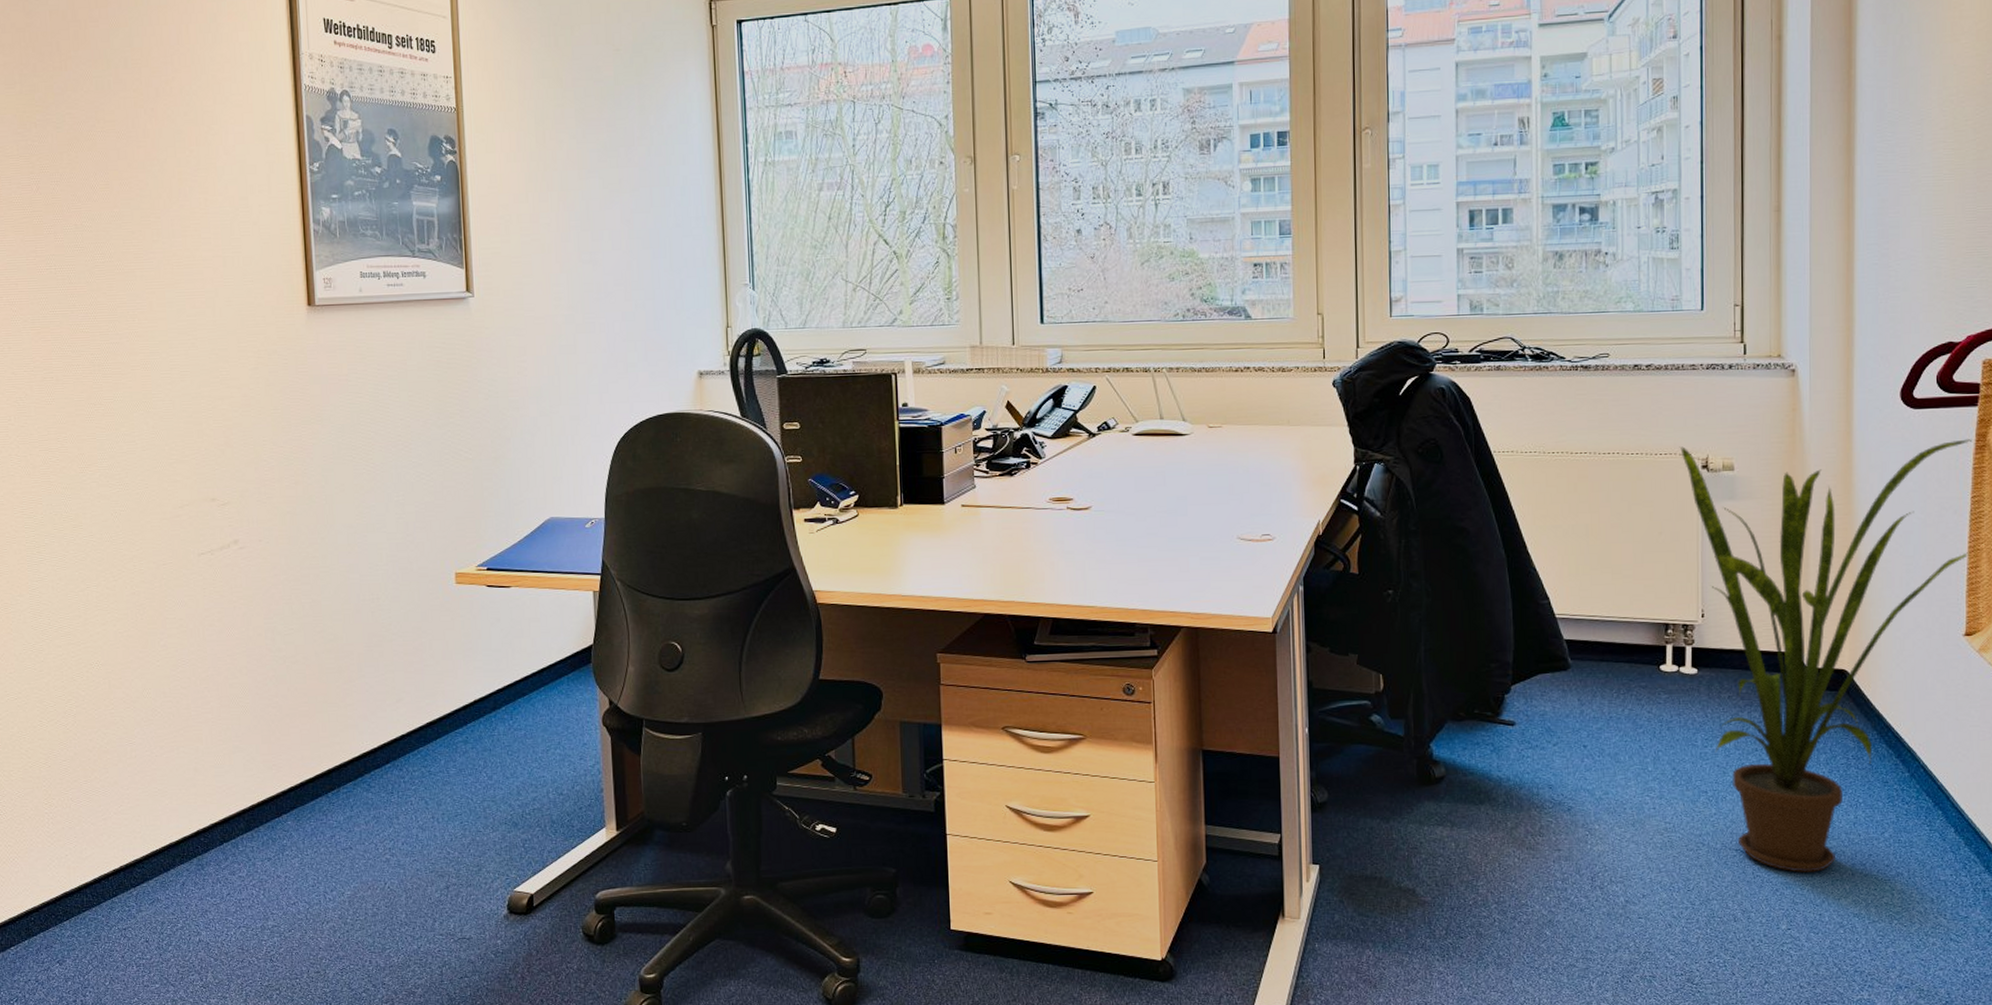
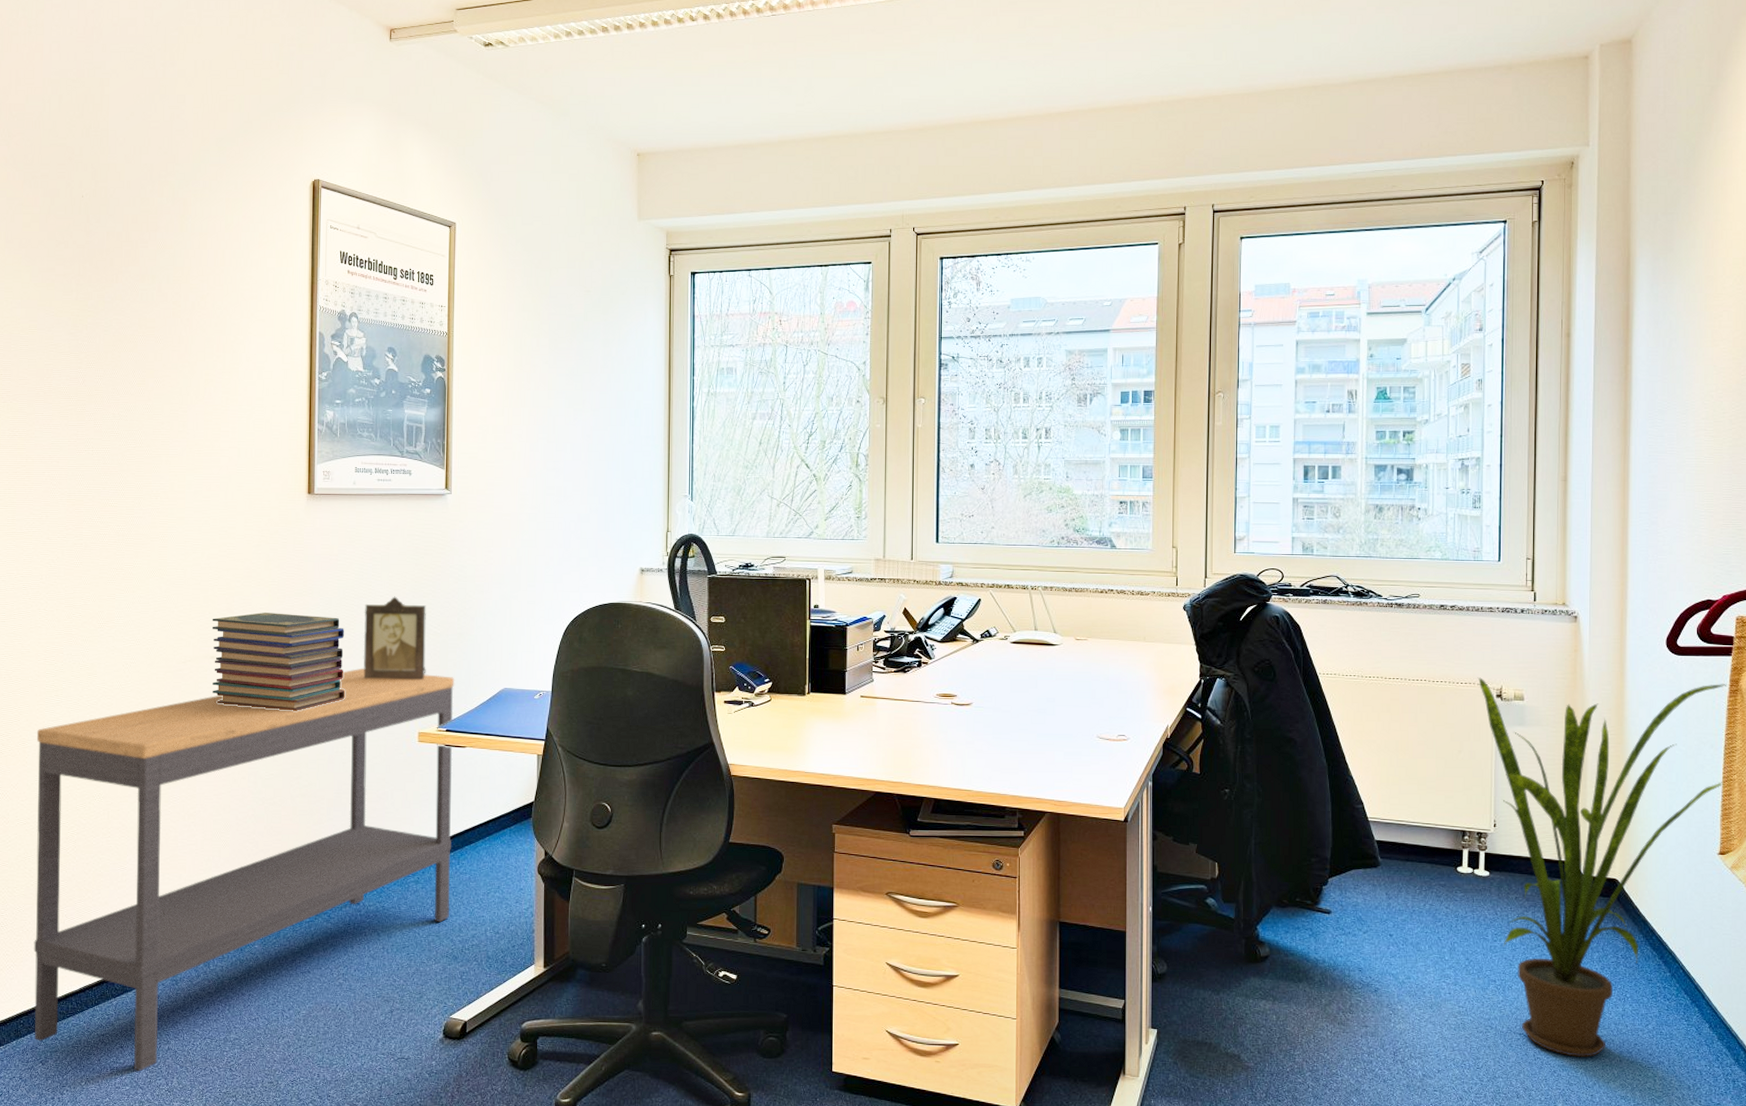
console table: none [20,503,505,966] -> present [34,668,455,1071]
book stack: none [209,445,368,556] -> present [211,612,345,711]
photo frame: none [382,418,459,515] -> present [363,596,426,680]

